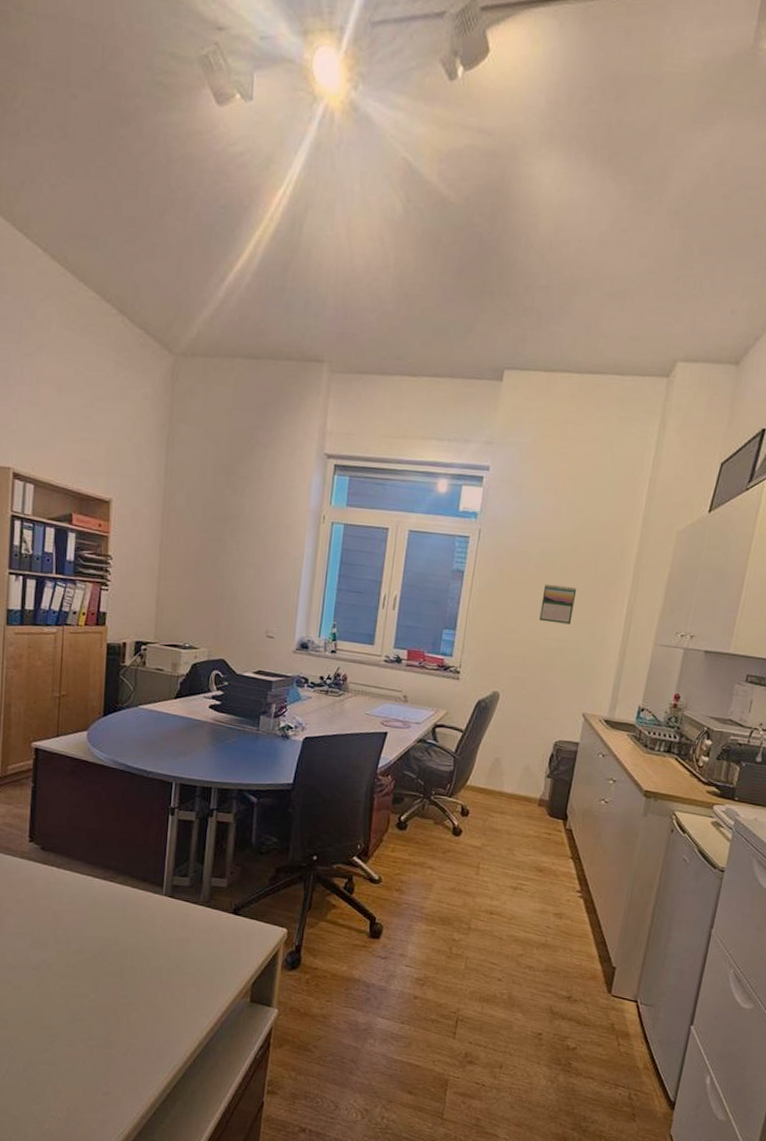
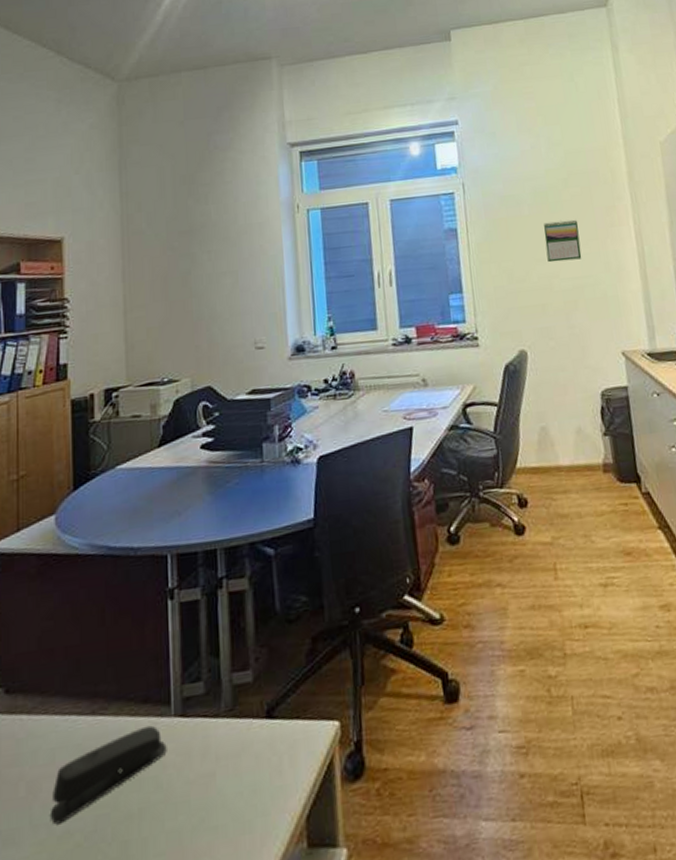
stapler: none [68,896,157,943] -> present [49,725,167,825]

